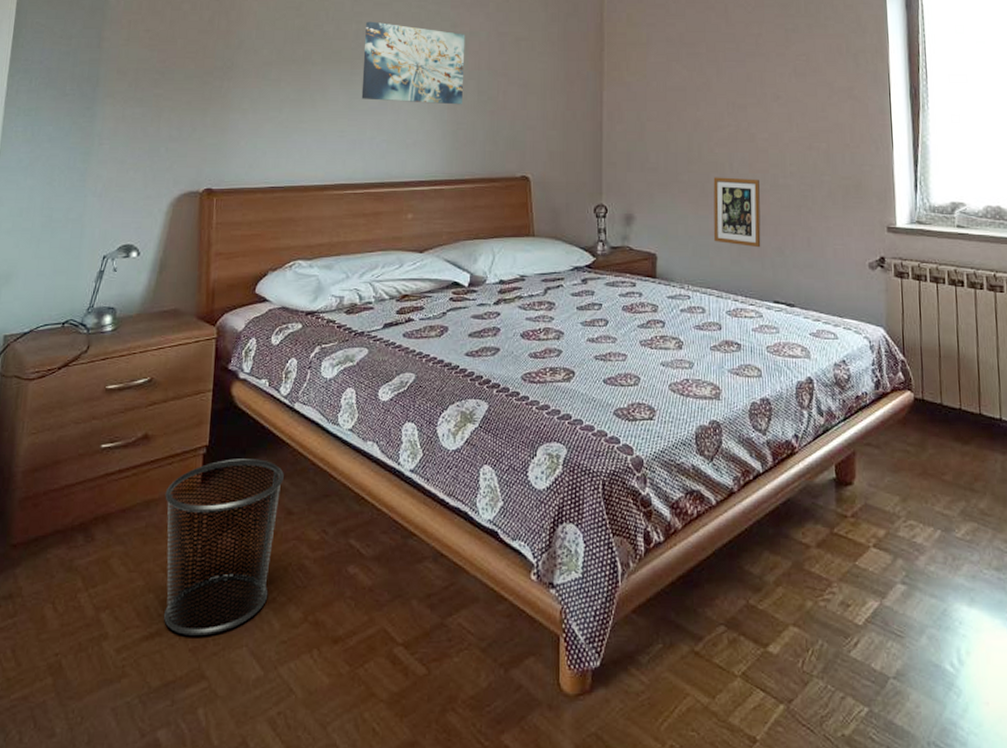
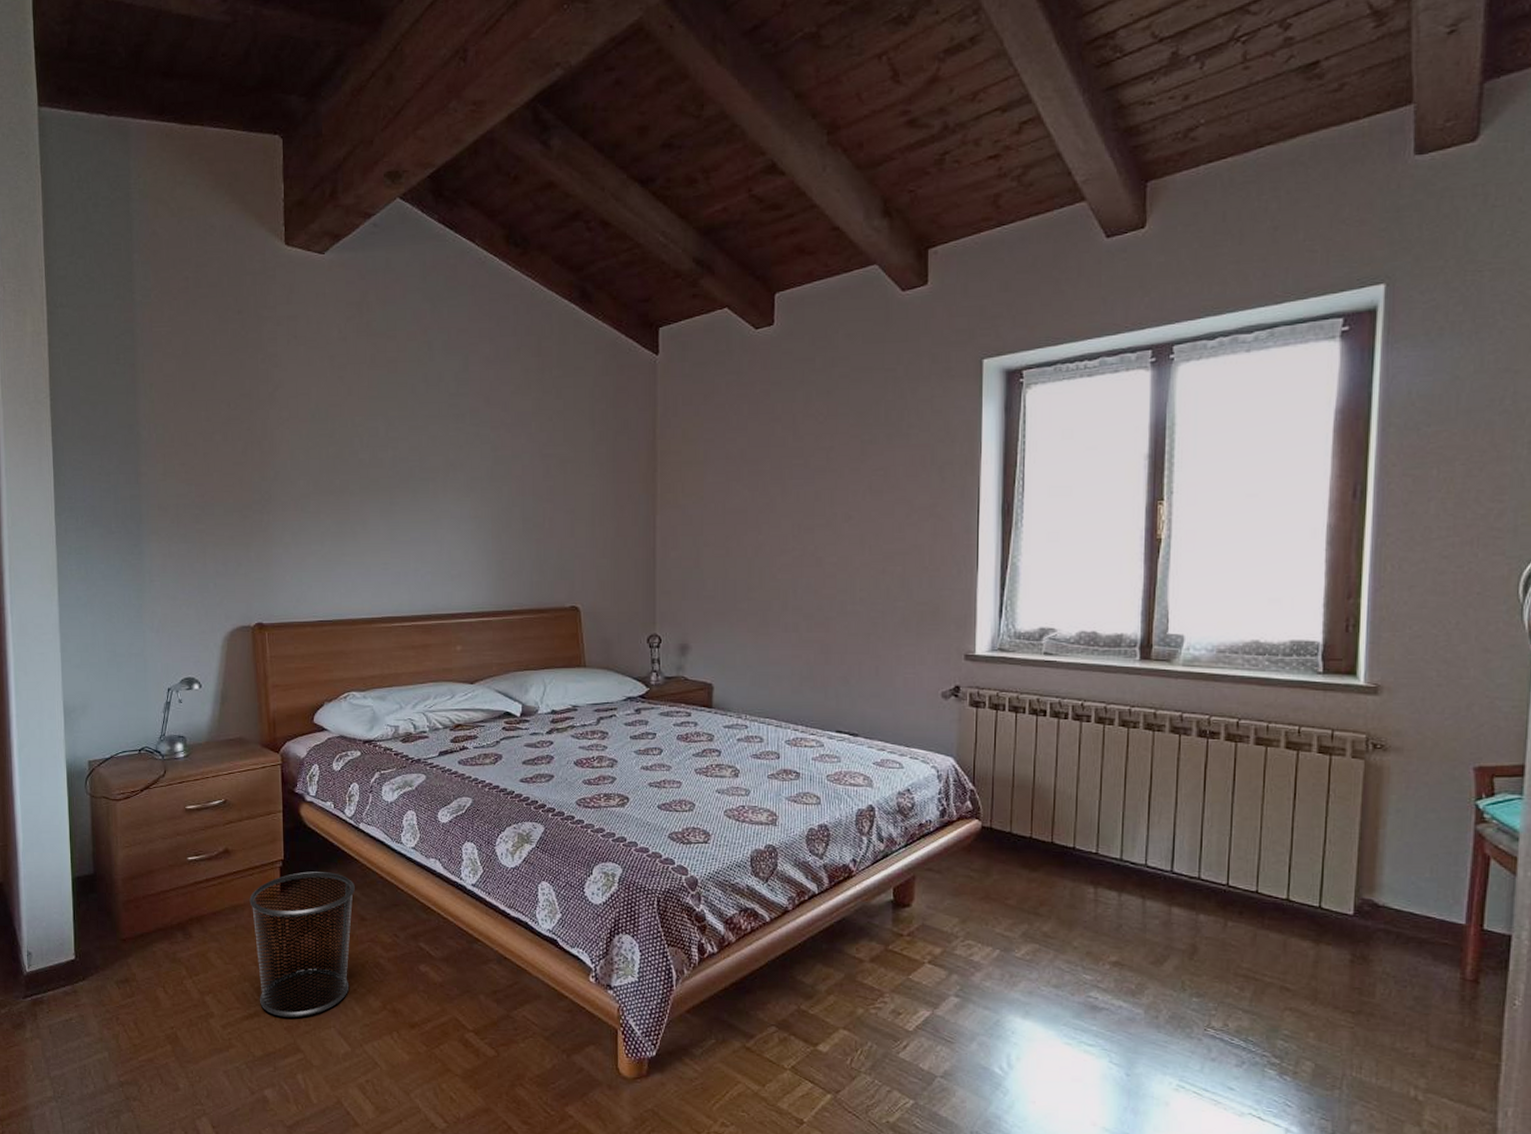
wall art: present [361,21,466,105] -> none [402,447,508,534]
picture frame: present [713,177,761,248] -> none [775,604,825,677]

